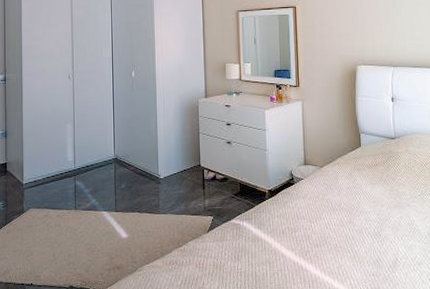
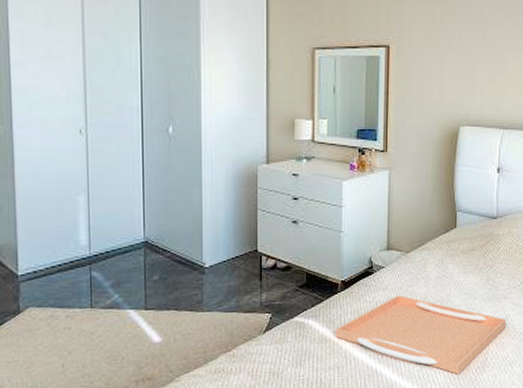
serving tray: none [266,203,412,272] -> present [335,296,507,374]

